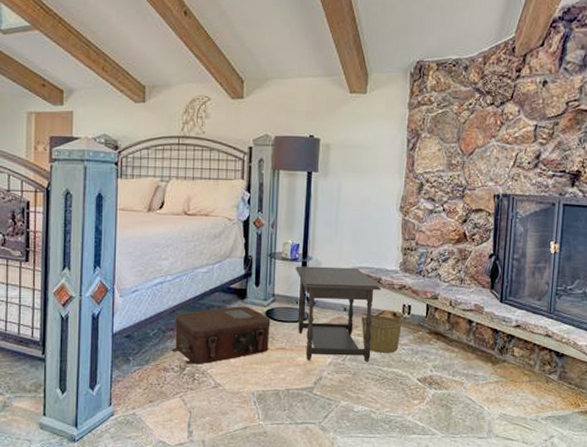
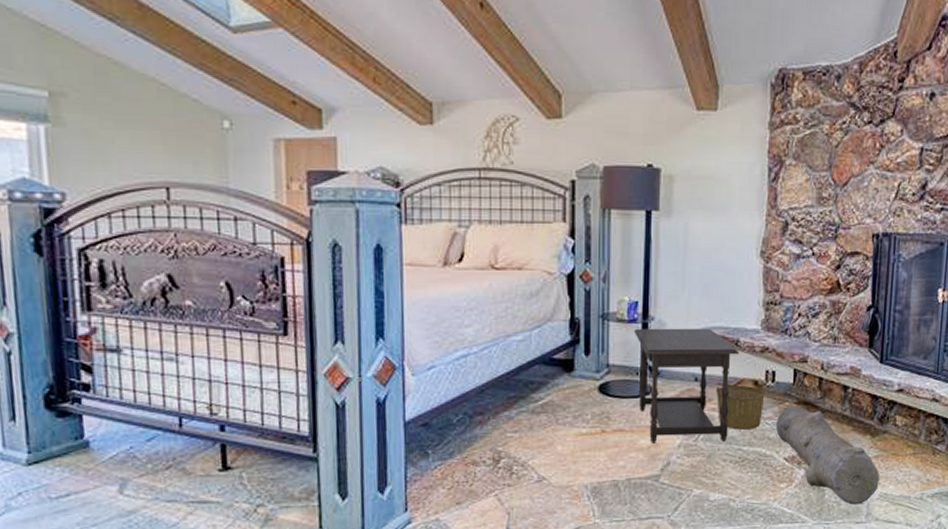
suitcase: present [171,306,271,365] -> none [481,381,605,456]
decorative log: none [411,335,500,422] -> present [776,406,880,505]

